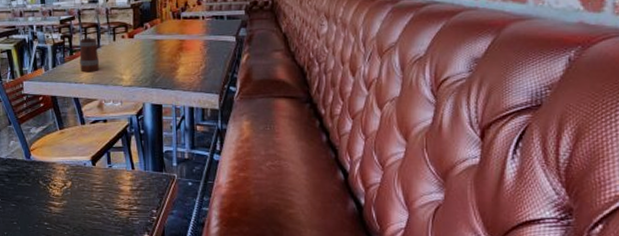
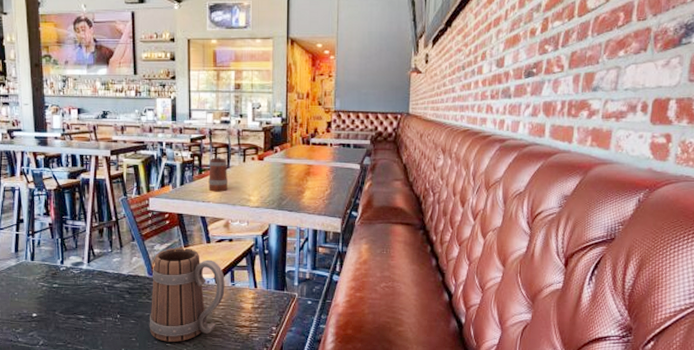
beer mug: none [29,130,102,226] -> present [149,247,225,342]

